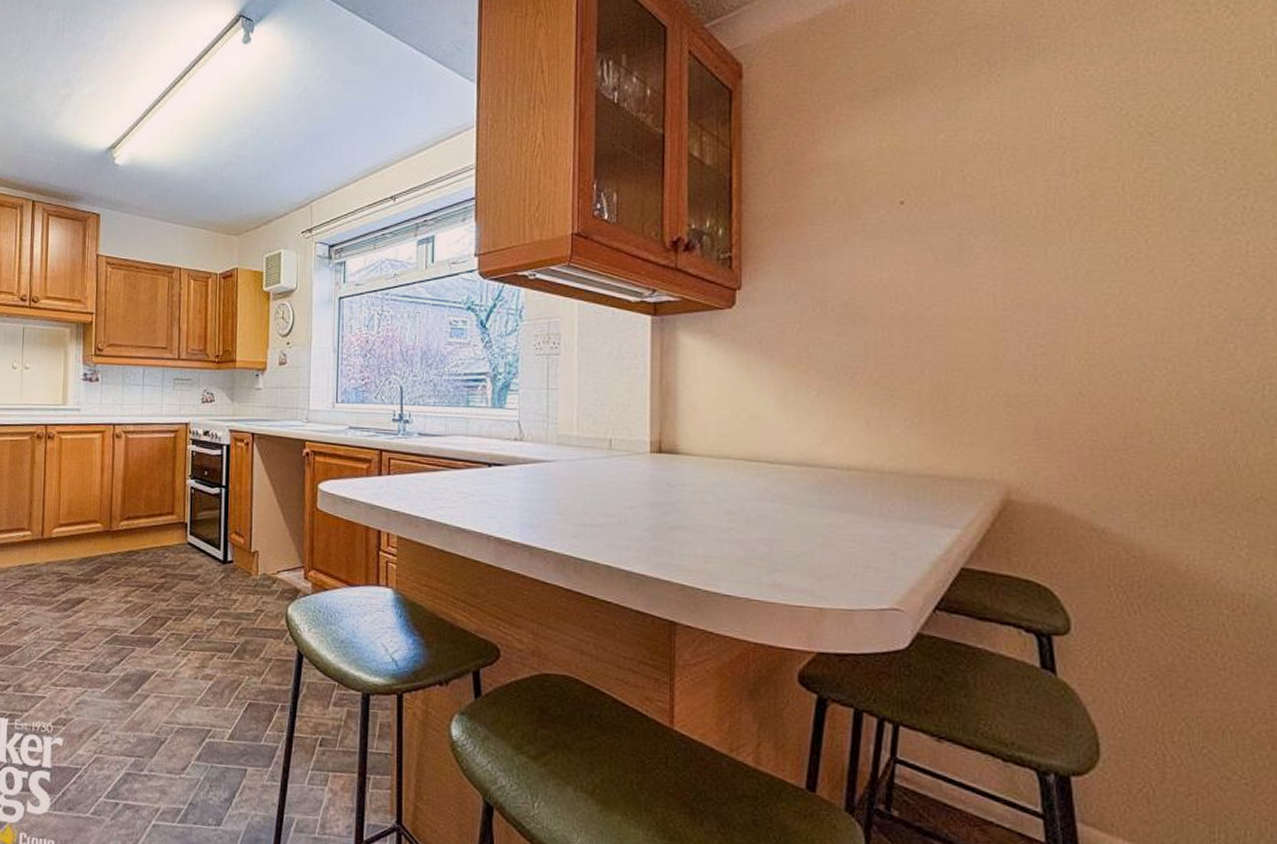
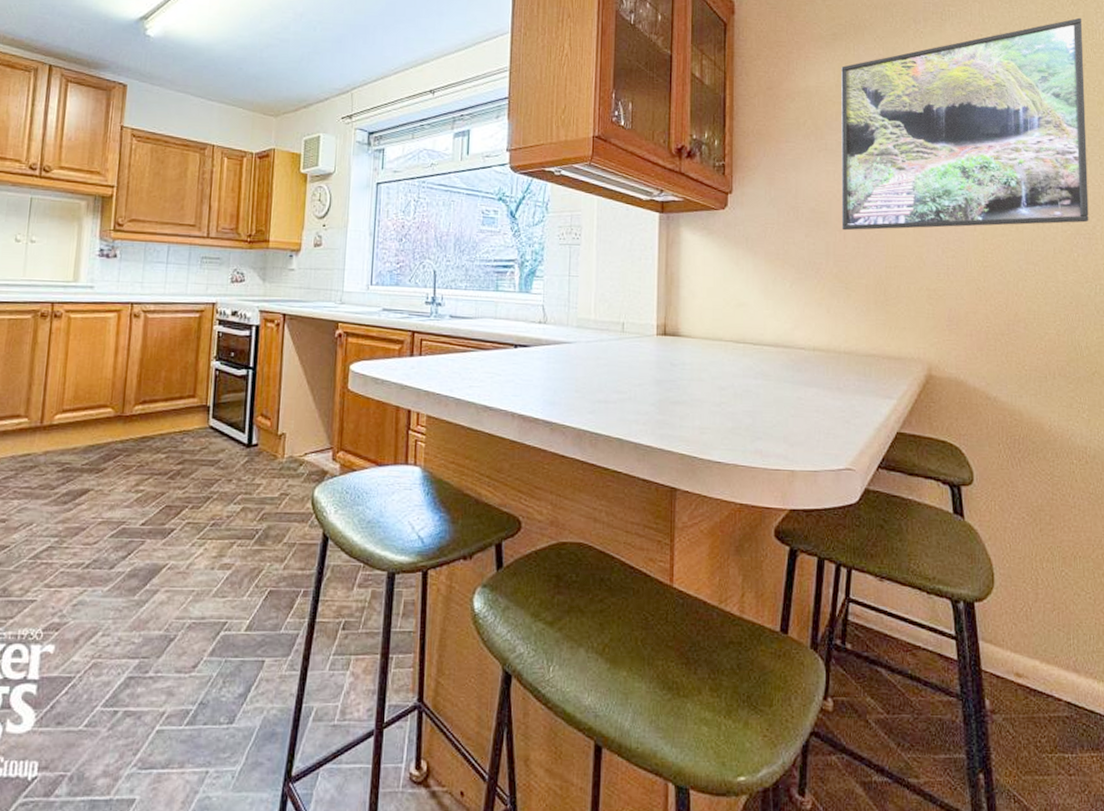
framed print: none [884,31,1254,327] -> present [841,17,1089,231]

